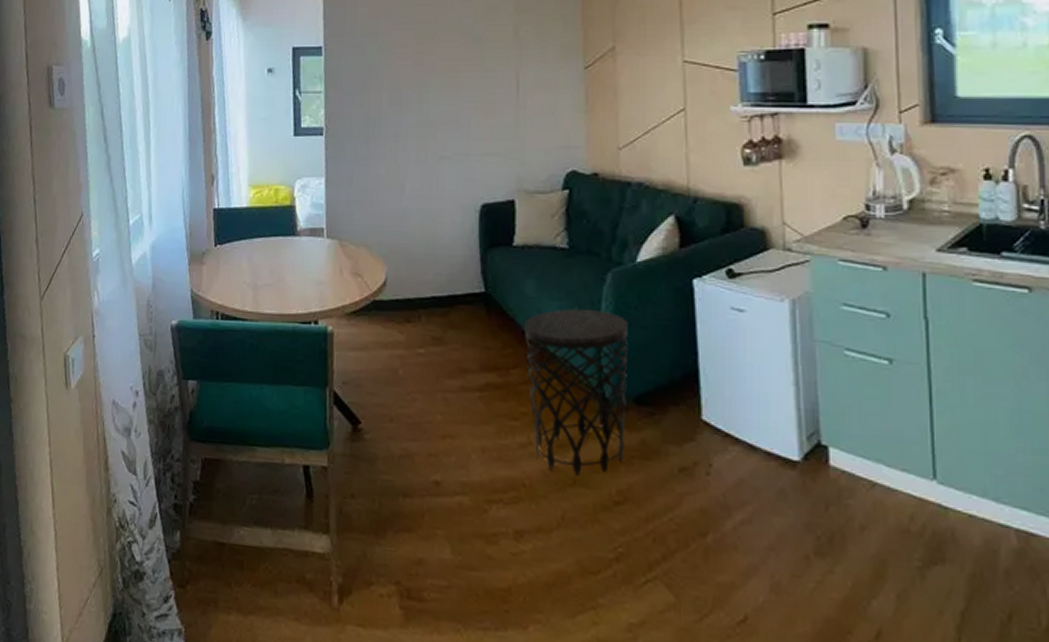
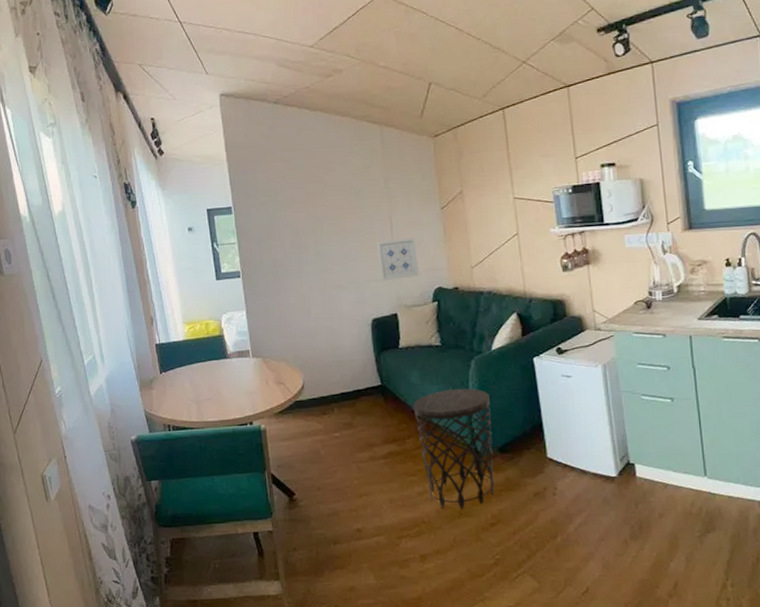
wall art: none [497,104,548,157] -> present [377,238,419,282]

